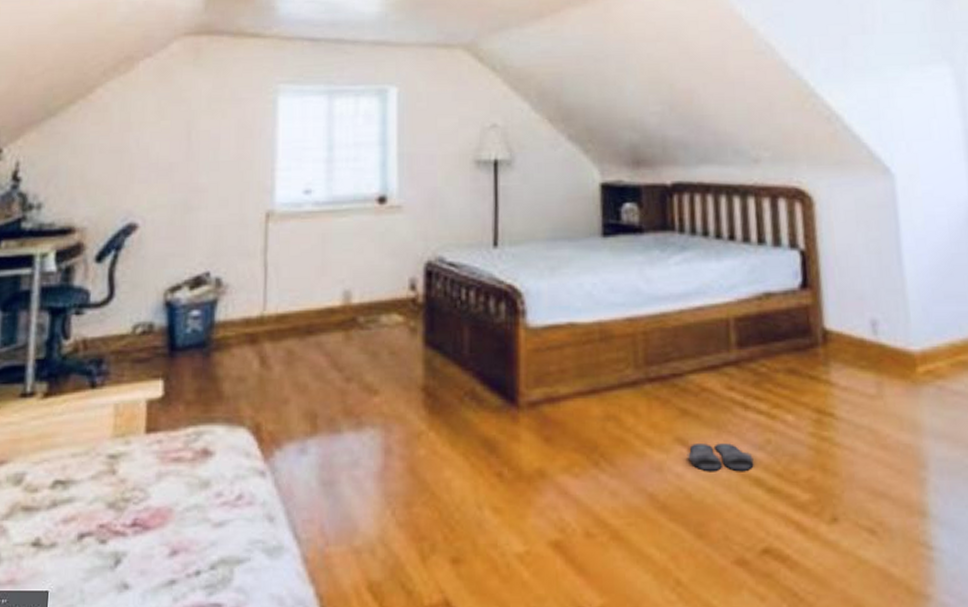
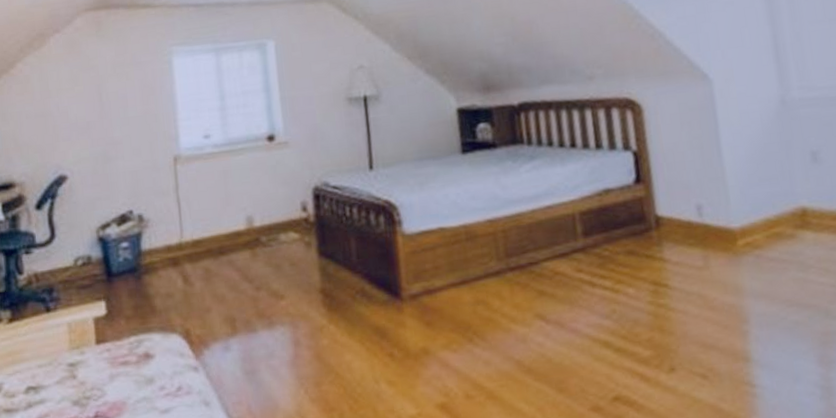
slippers: present [686,442,754,472] -> none [545,315,602,339]

